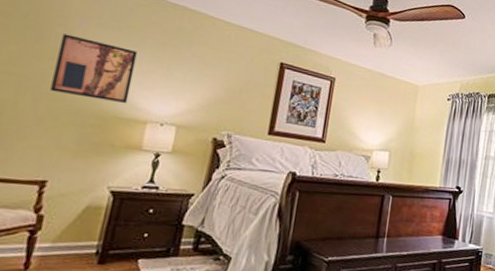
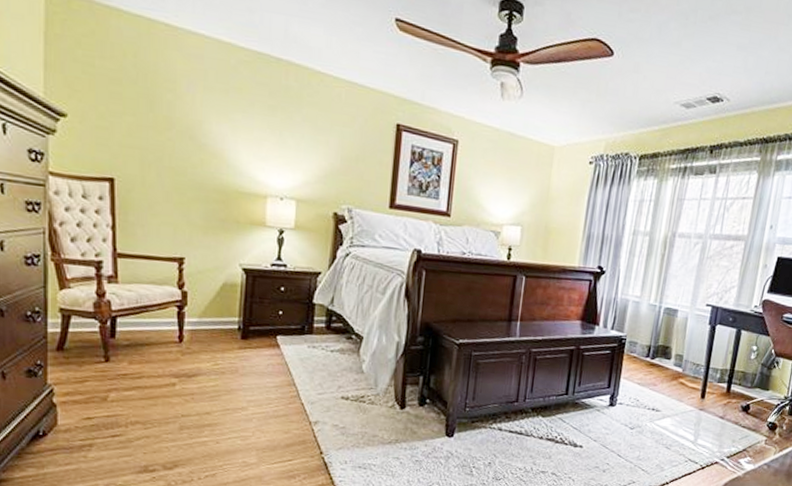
wall art: present [50,33,138,103] -> none [172,100,248,176]

